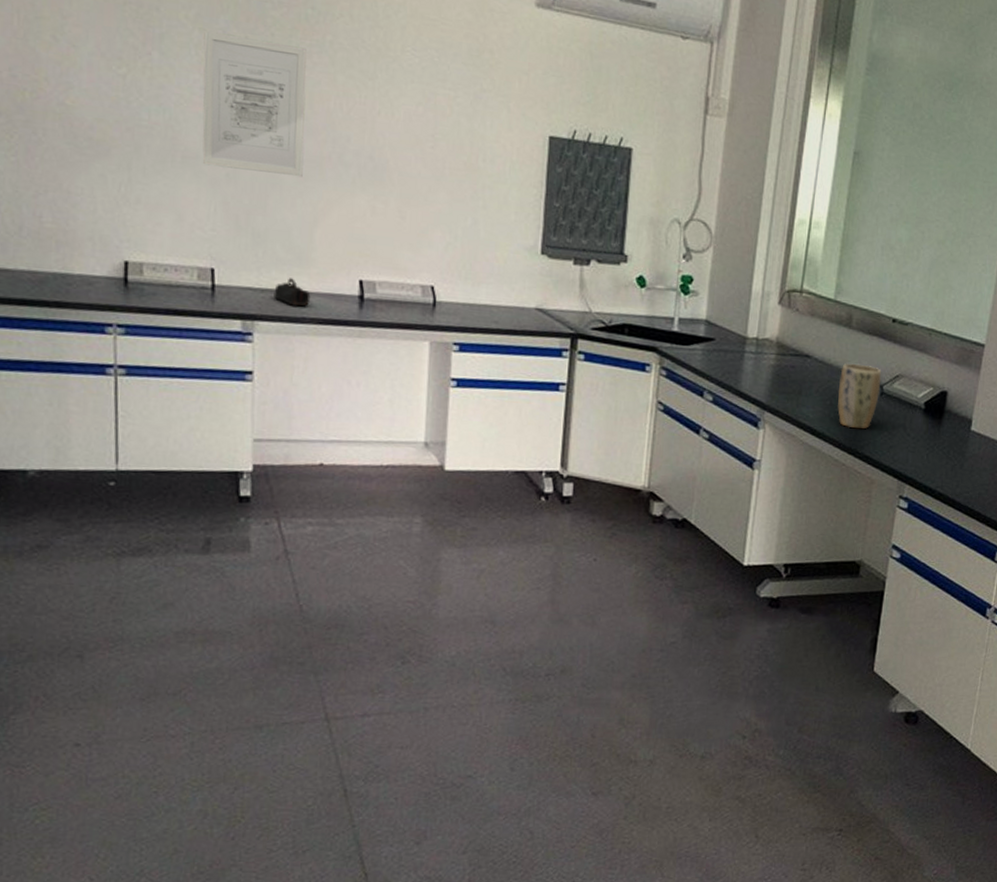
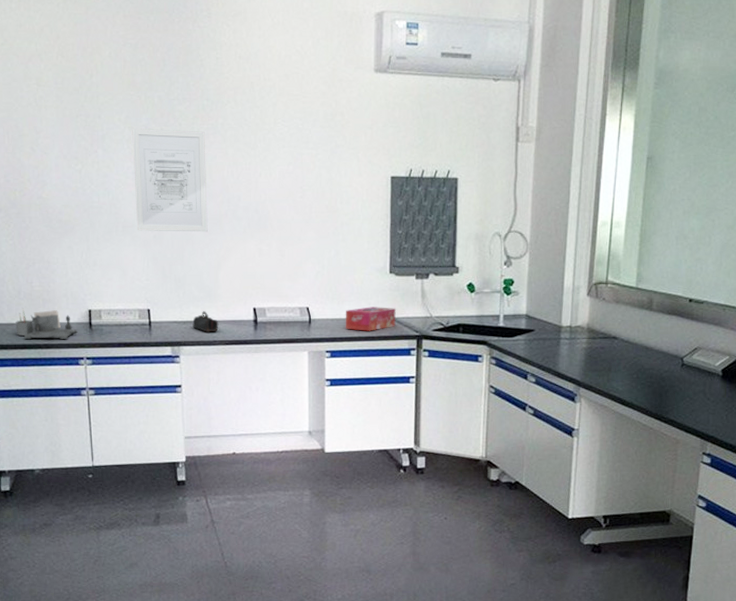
desk organizer: none [12,250,106,298] -> present [15,308,78,339]
tissue box: none [480,292,547,323] -> present [345,307,396,331]
plant pot: present [838,363,882,429] -> none [644,340,682,397]

